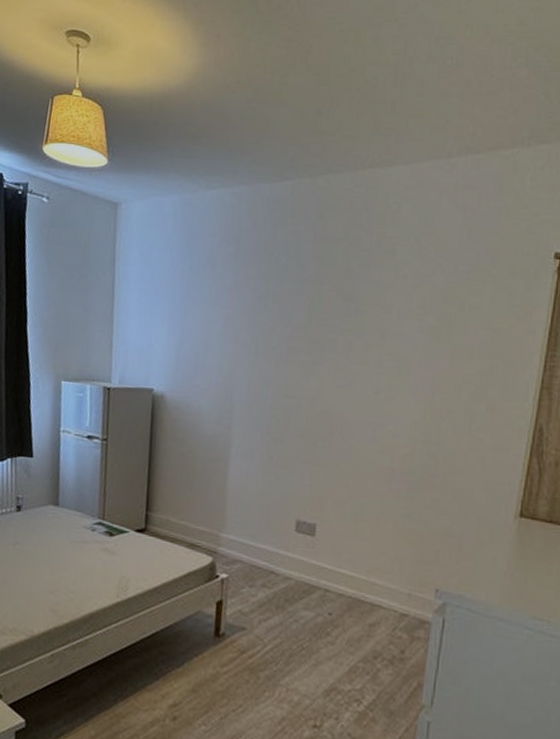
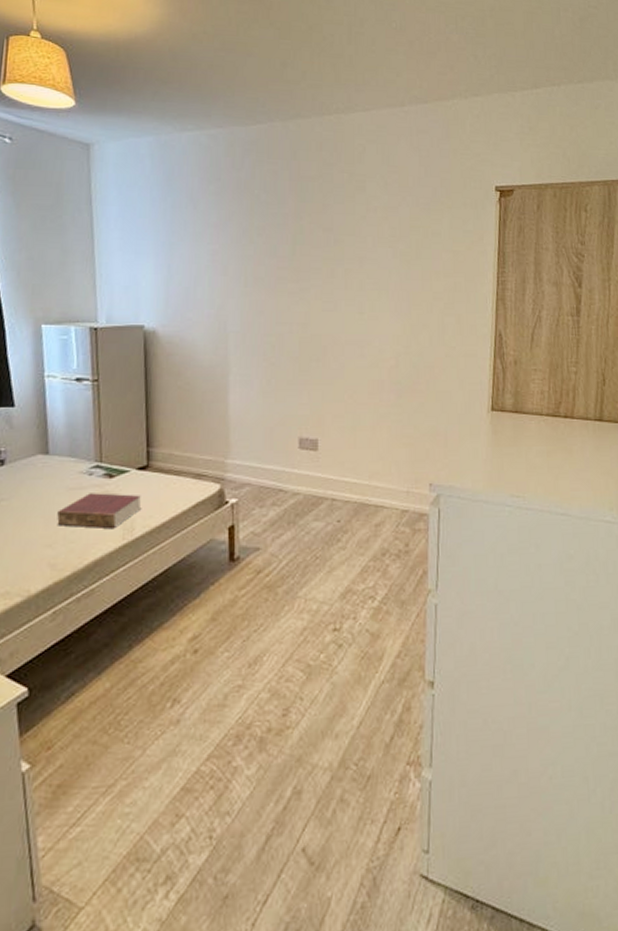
book: none [60,548,137,586] -> present [57,493,142,530]

